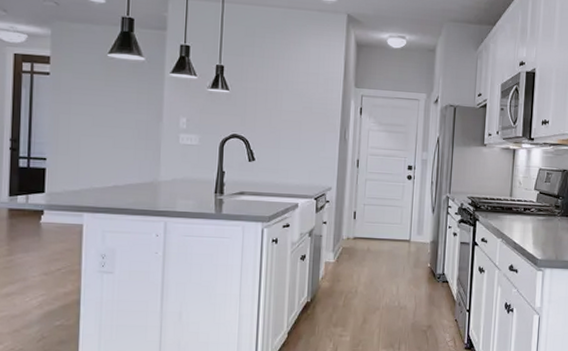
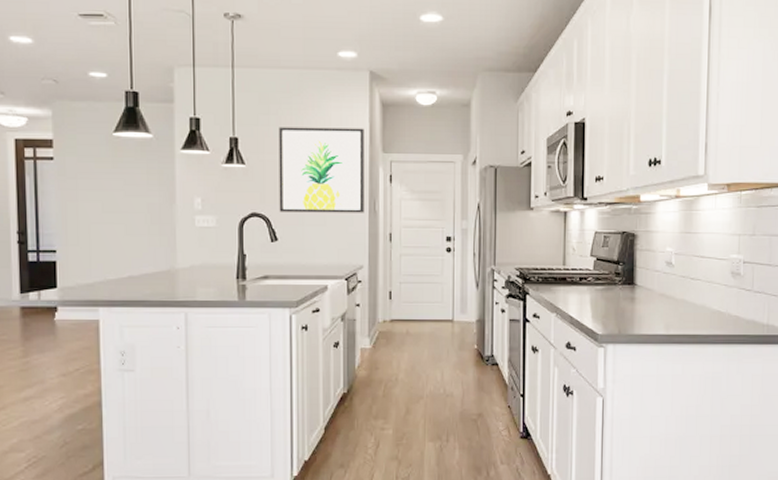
wall art: none [258,58,340,140] -> present [278,127,364,213]

